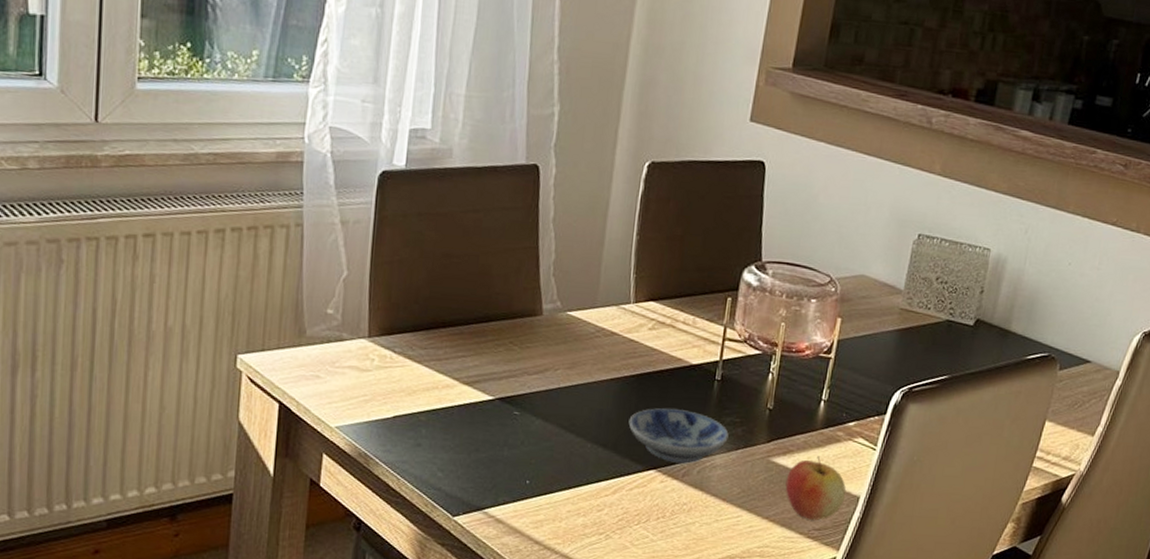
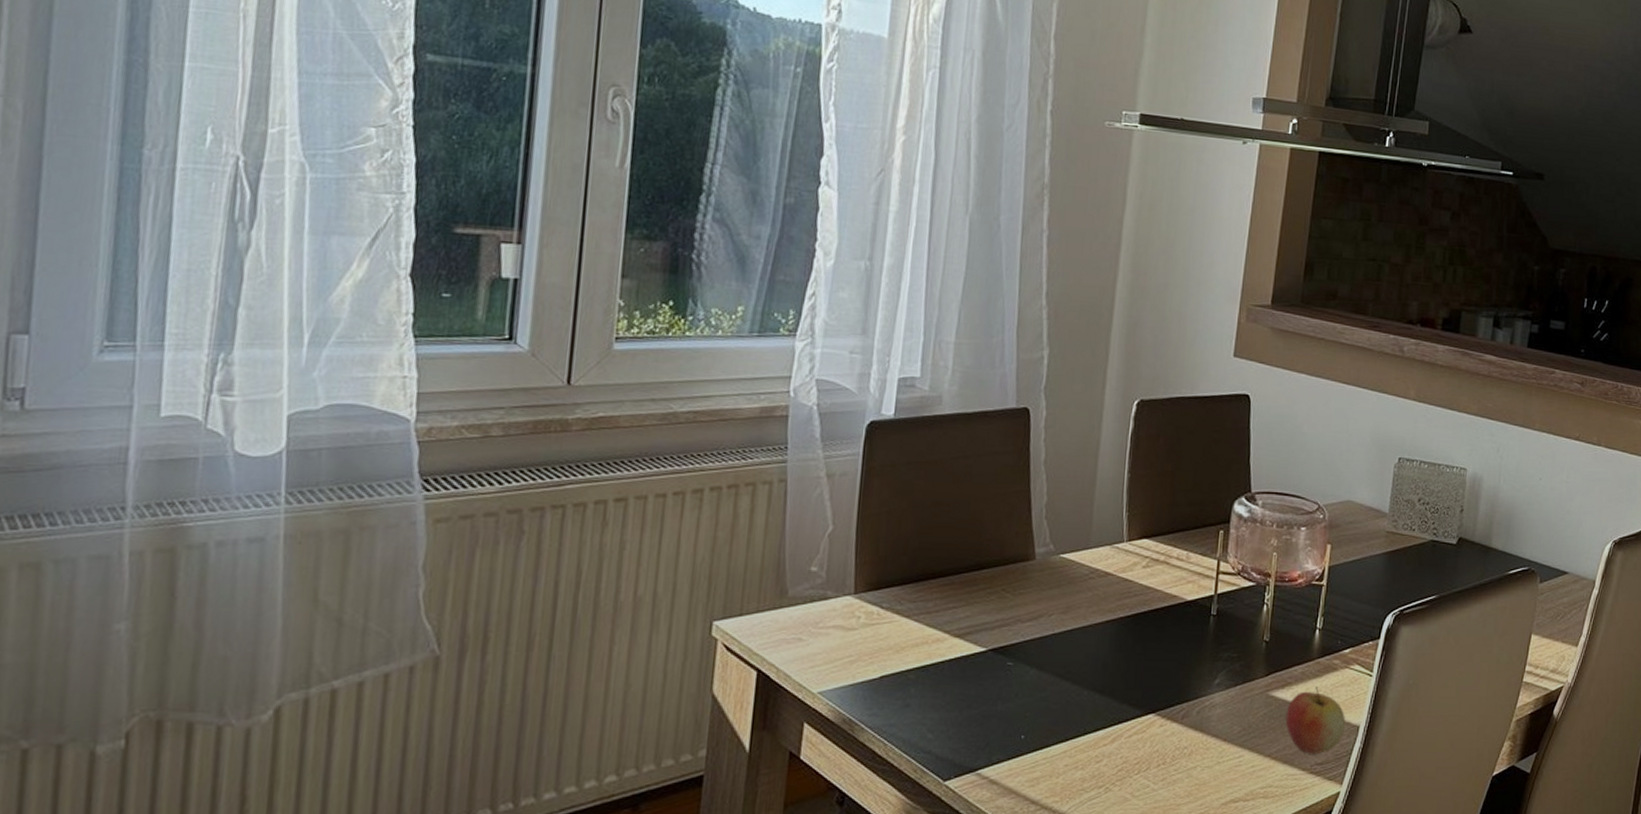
bowl: present [628,408,729,464] -> none [1125,648,1227,705]

